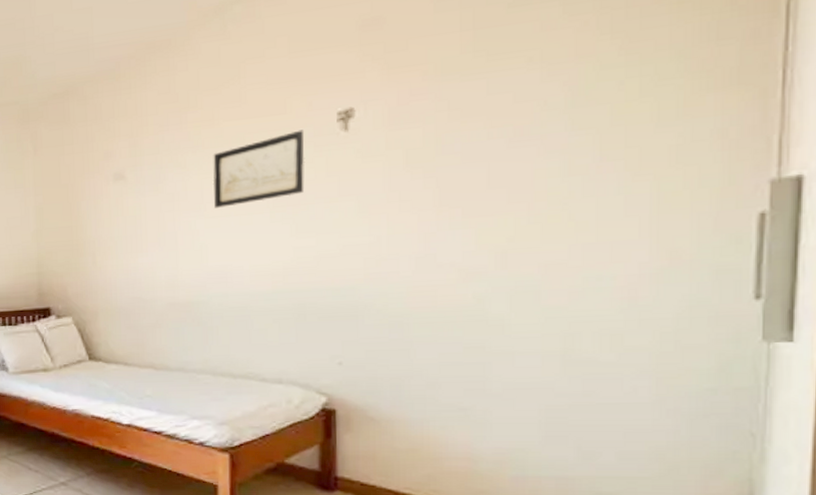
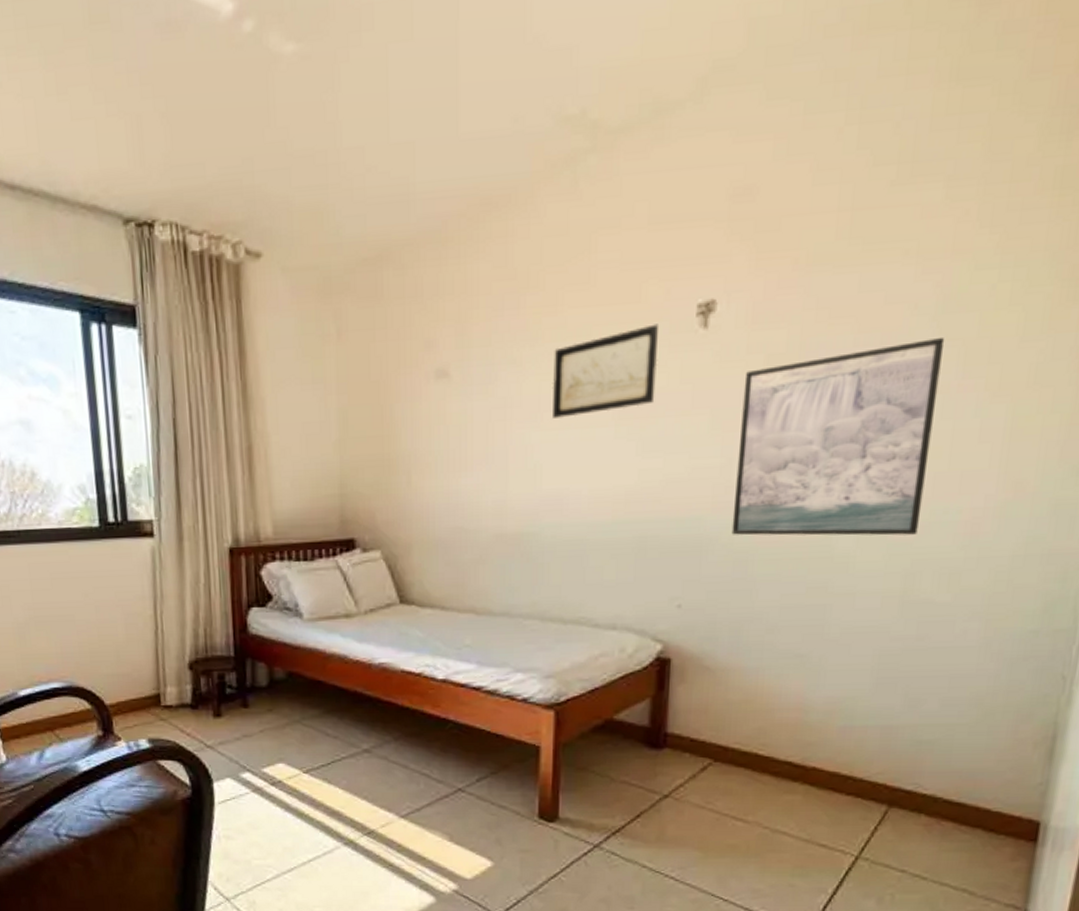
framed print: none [385,127,578,302] -> present [731,337,945,536]

